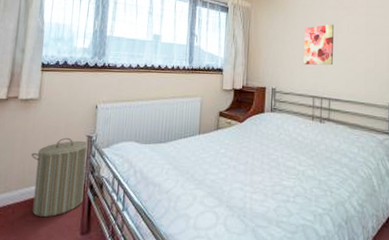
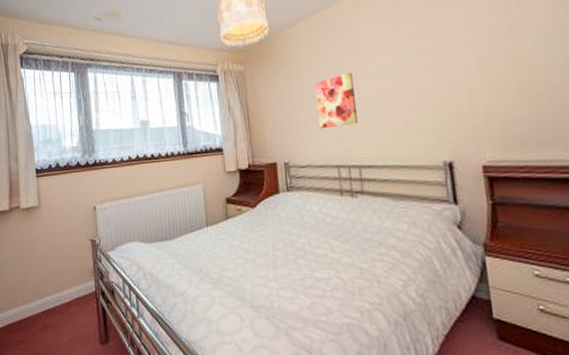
laundry hamper: present [31,137,88,218] -> none [40,243,99,328]

